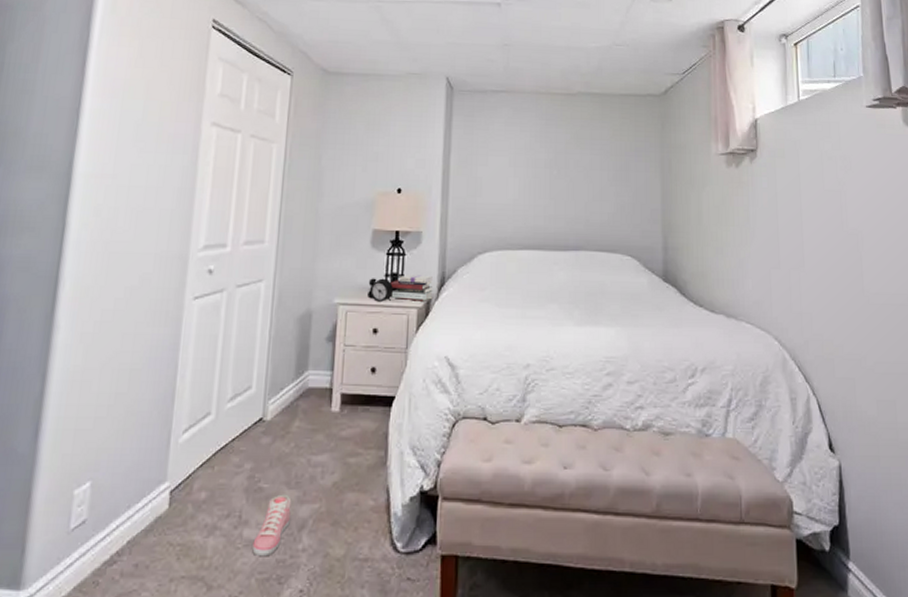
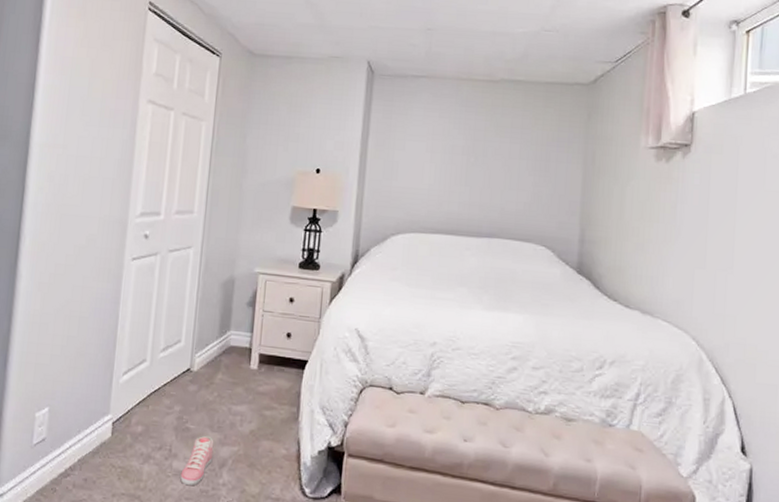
alarm clock: present [368,278,394,302] -> none [285,251,310,274]
books: present [390,275,433,301] -> none [307,250,347,276]

